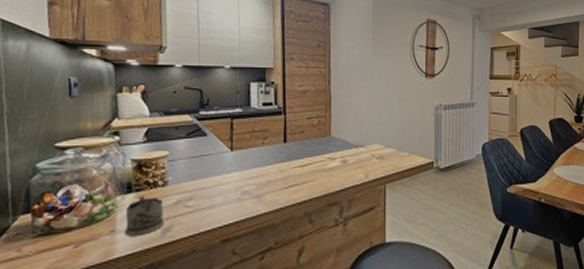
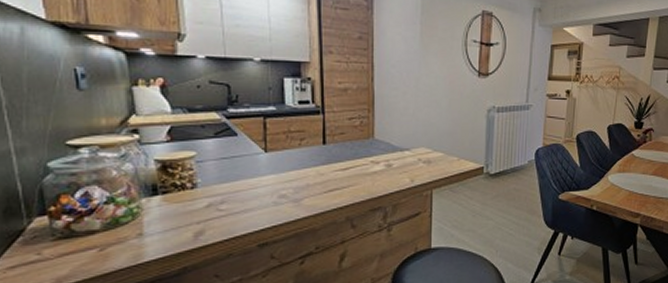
tea glass holder: present [125,196,165,236] -> none [154,199,197,240]

